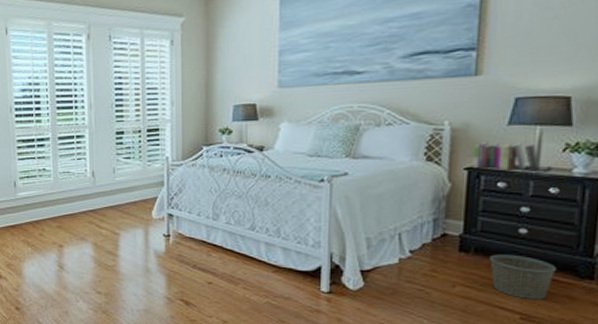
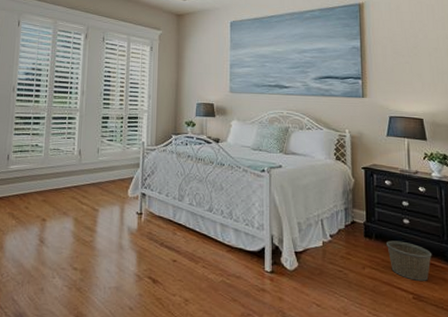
books: present [472,142,539,171] -> none [367,148,410,173]

